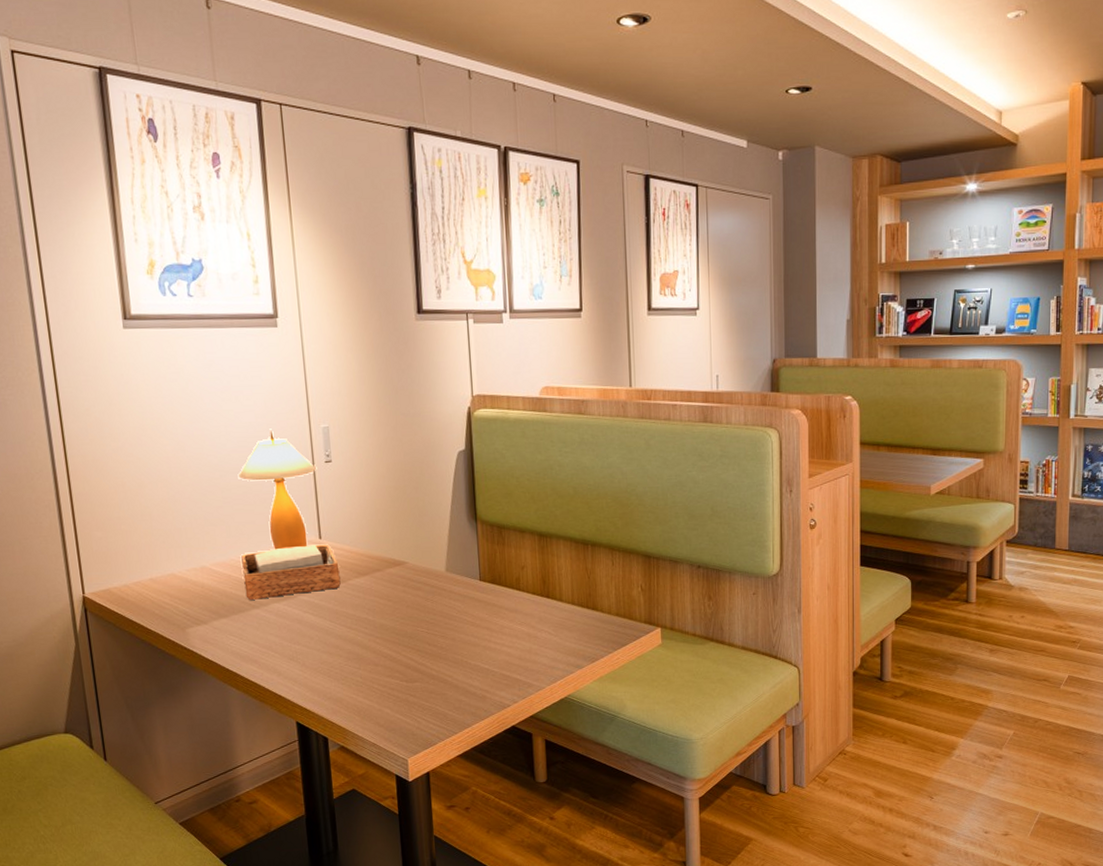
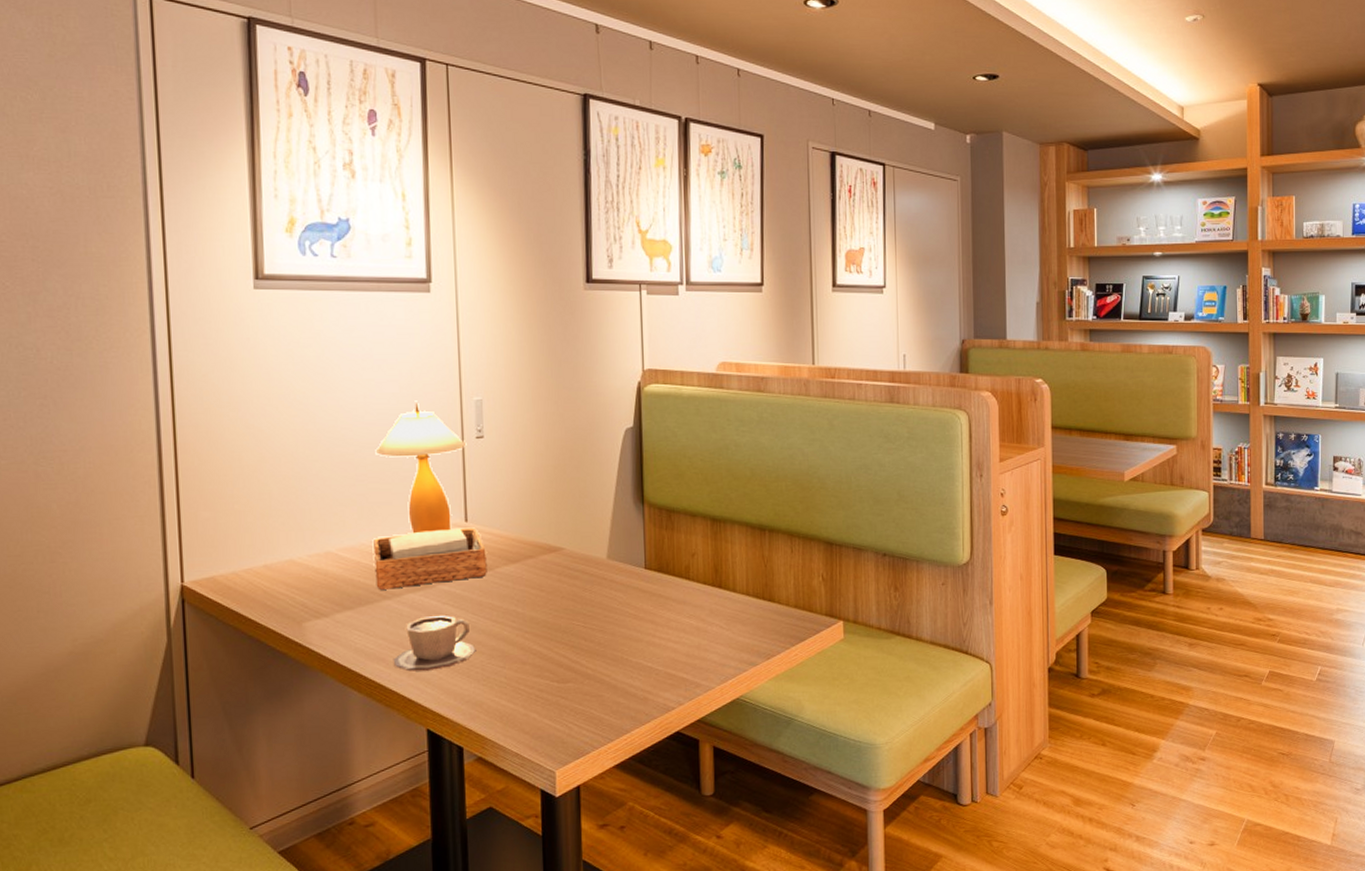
cup: none [264,623,335,672] -> present [393,616,476,672]

